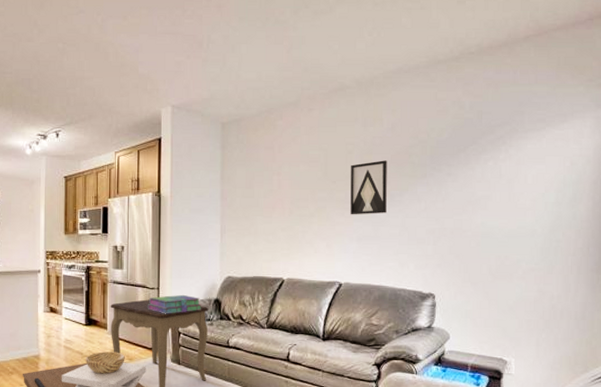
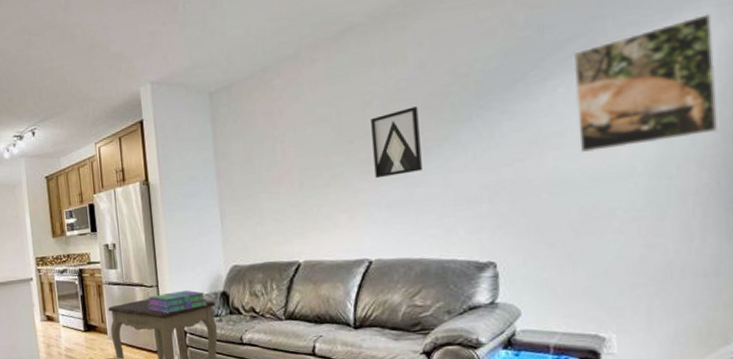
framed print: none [500,122,592,215] -> present [573,12,717,152]

